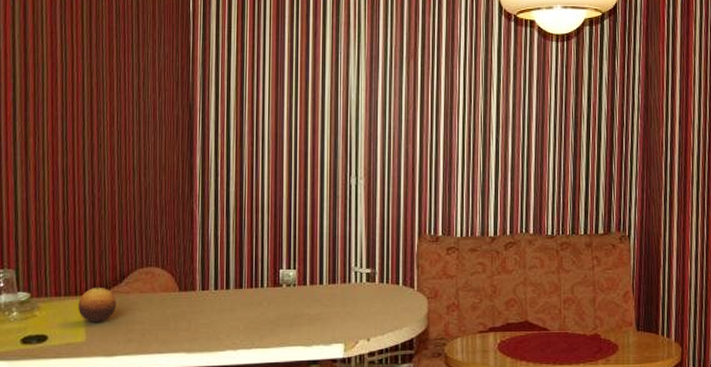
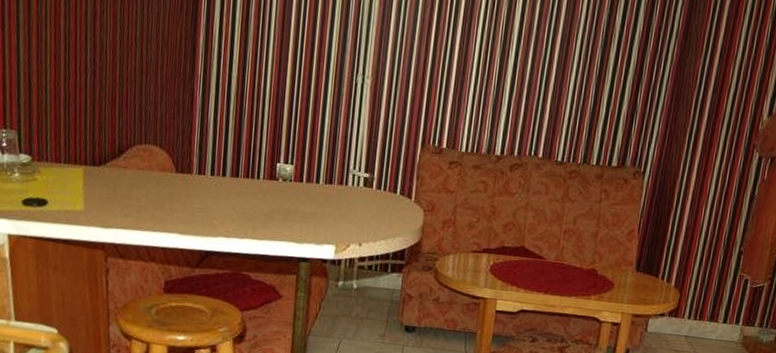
fruit: present [78,287,116,322] -> none [77,158,115,194]

